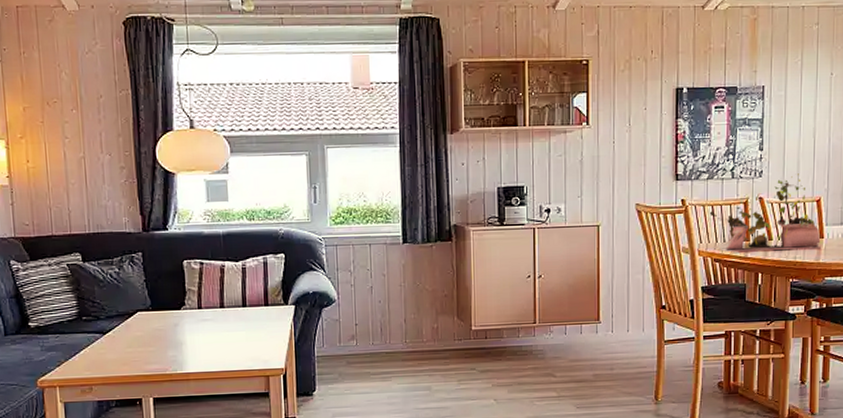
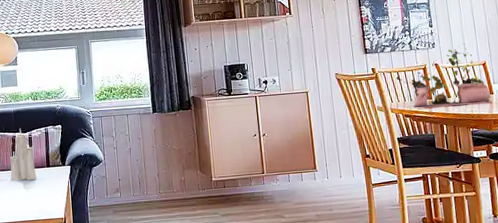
candle: none [217,256,251,322] -> present [10,128,37,182]

